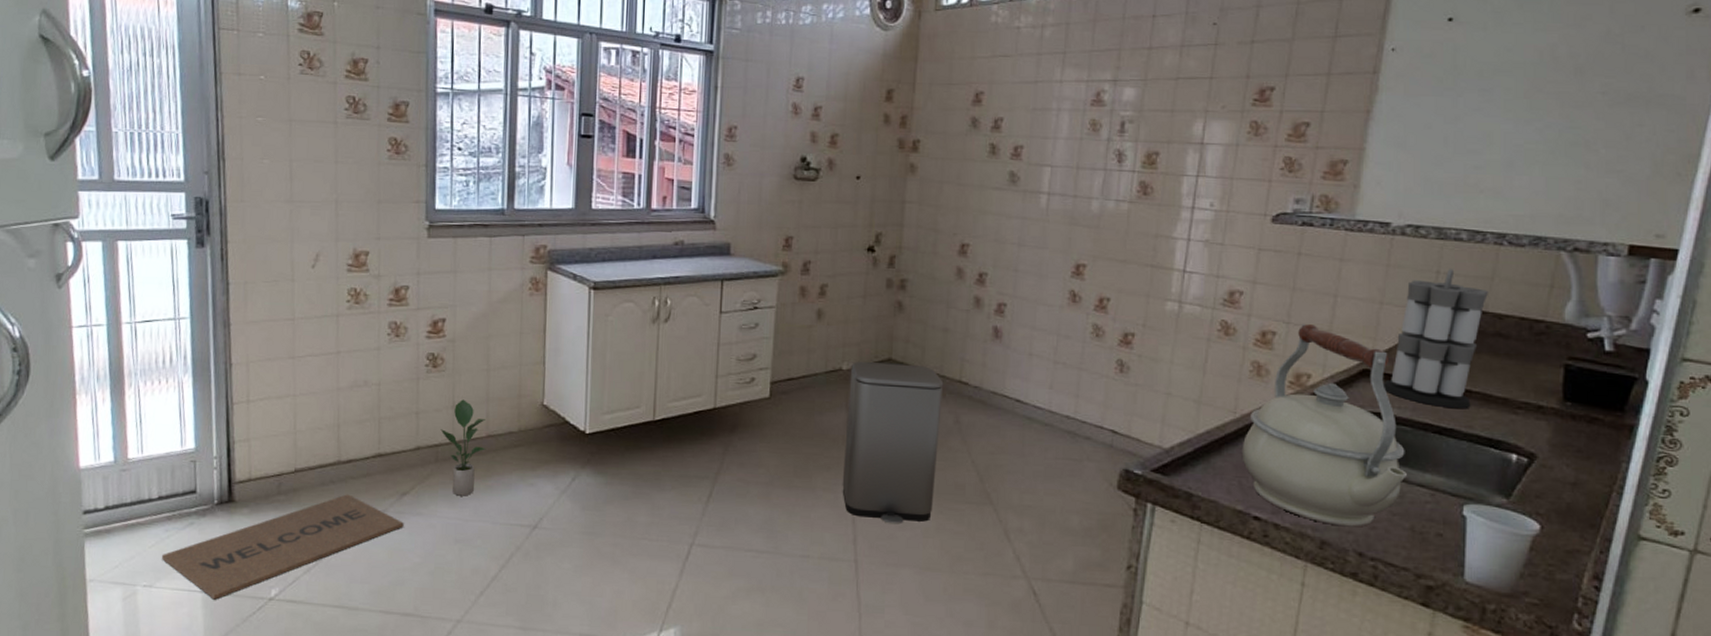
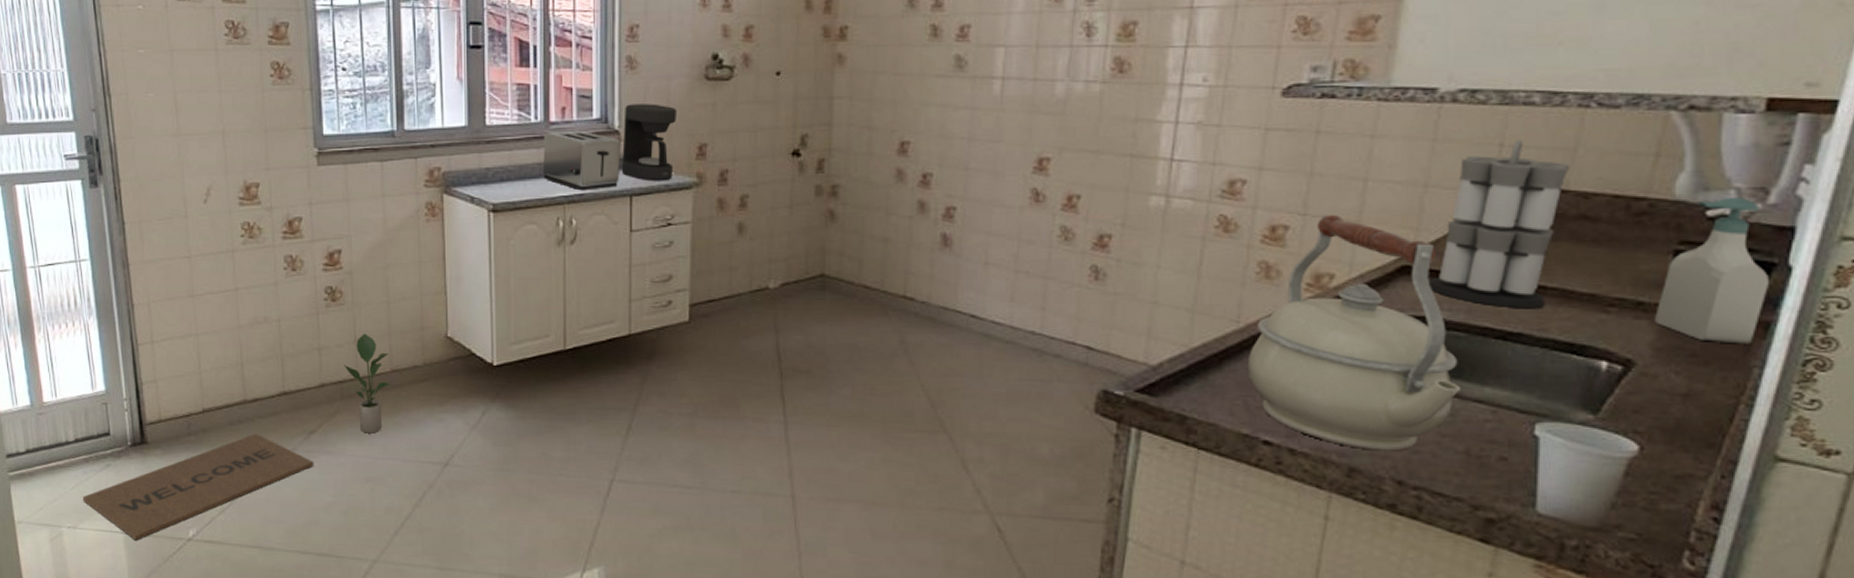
toaster: none [642,217,715,274] -> present [542,130,621,191]
coffee maker: none [714,197,767,269] -> present [621,103,677,182]
pedal bin: present [842,361,944,525] -> none [774,278,886,456]
soap bottle: none [1551,322,1633,443] -> present [1655,196,1771,345]

